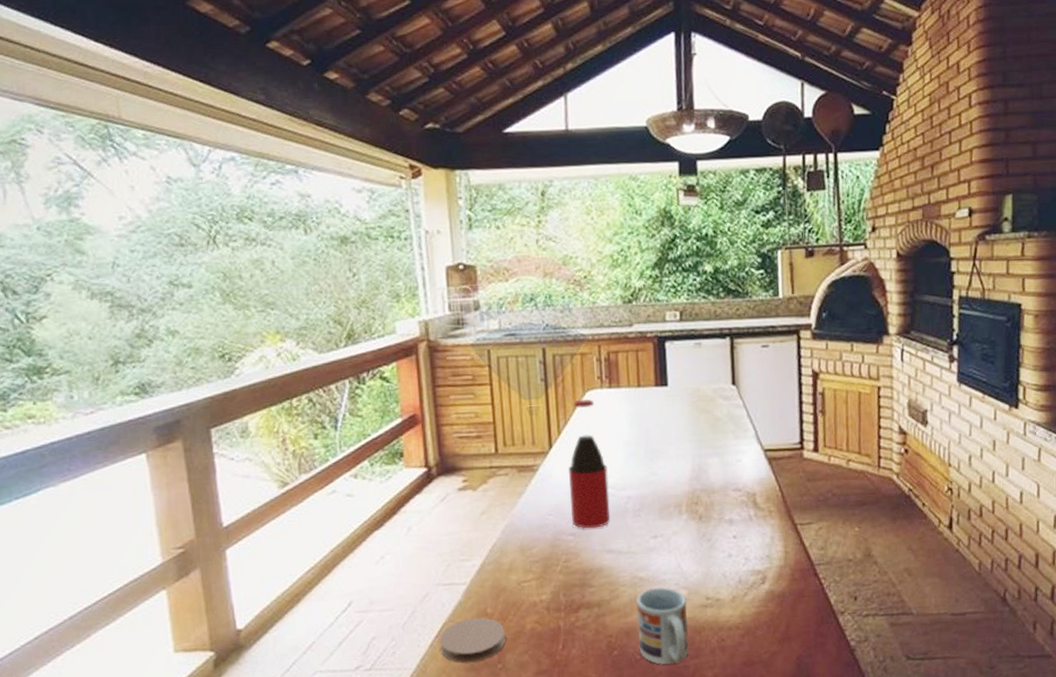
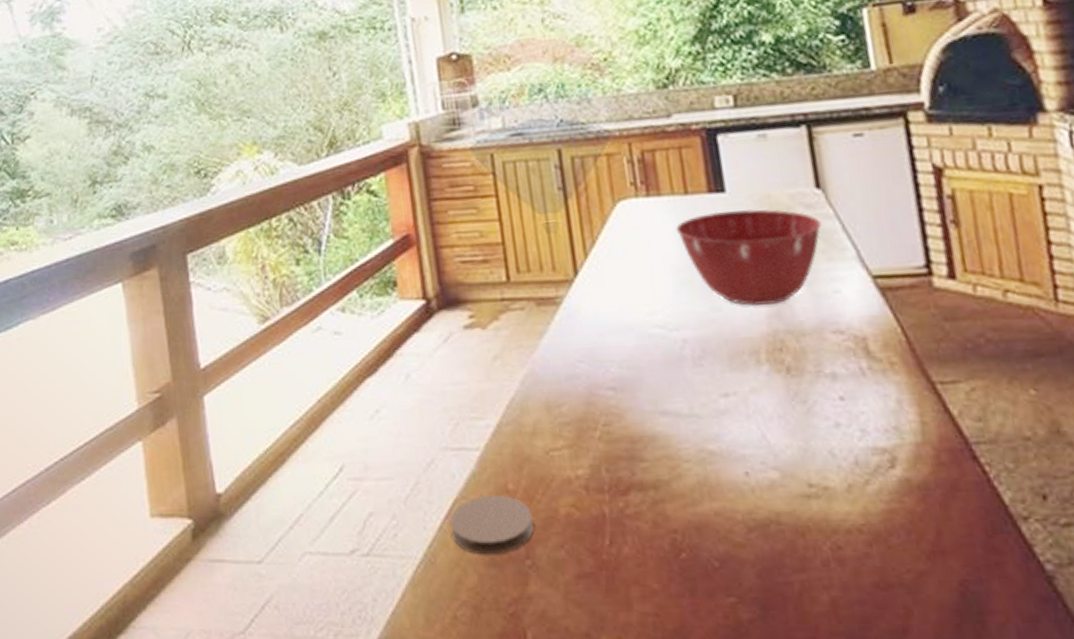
bottle: present [569,399,611,529] -> none [601,211,663,382]
mixing bowl: none [629,399,734,471] -> present [675,209,822,306]
cup: present [635,587,689,666] -> none [706,466,790,579]

